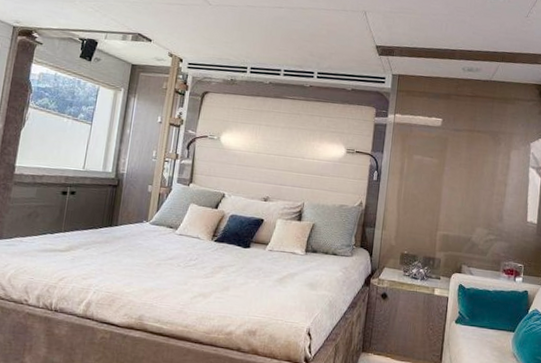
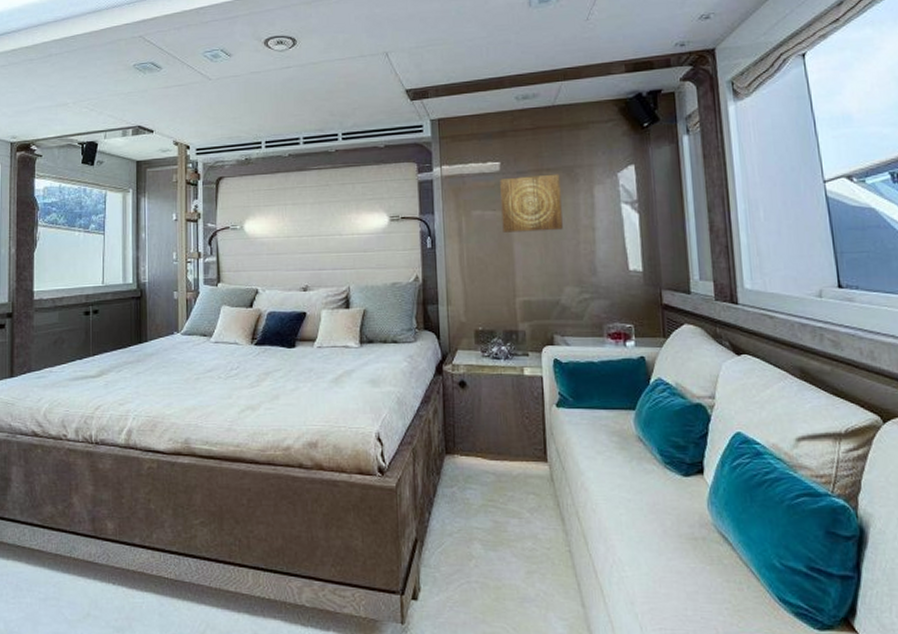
wall art: none [436,133,487,182] -> present [500,173,563,233]

